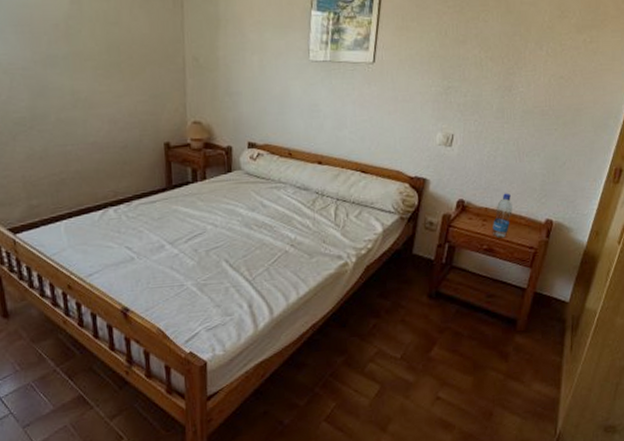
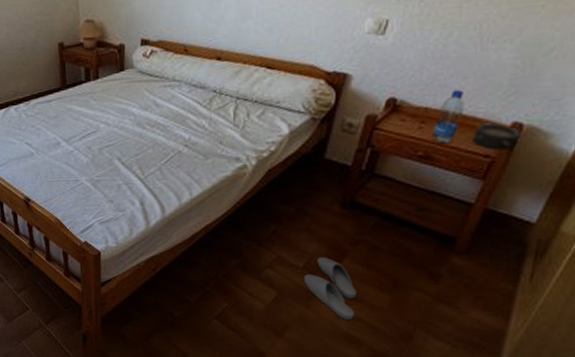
slippers: none [401,346,447,406] -> present [303,257,358,320]
alarm clock: none [521,220,552,243] -> present [473,122,520,151]

